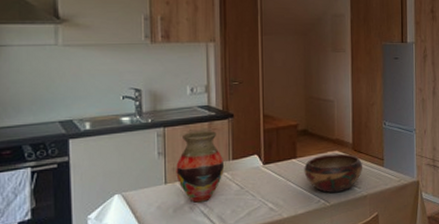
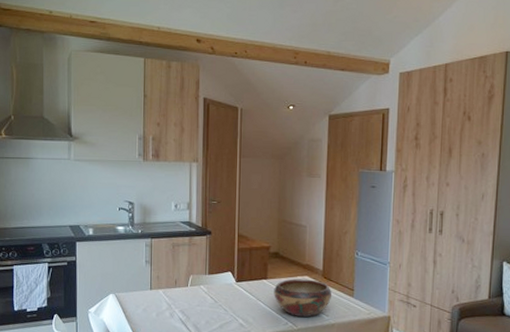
vase: present [176,130,225,203] -> none [160,244,202,310]

